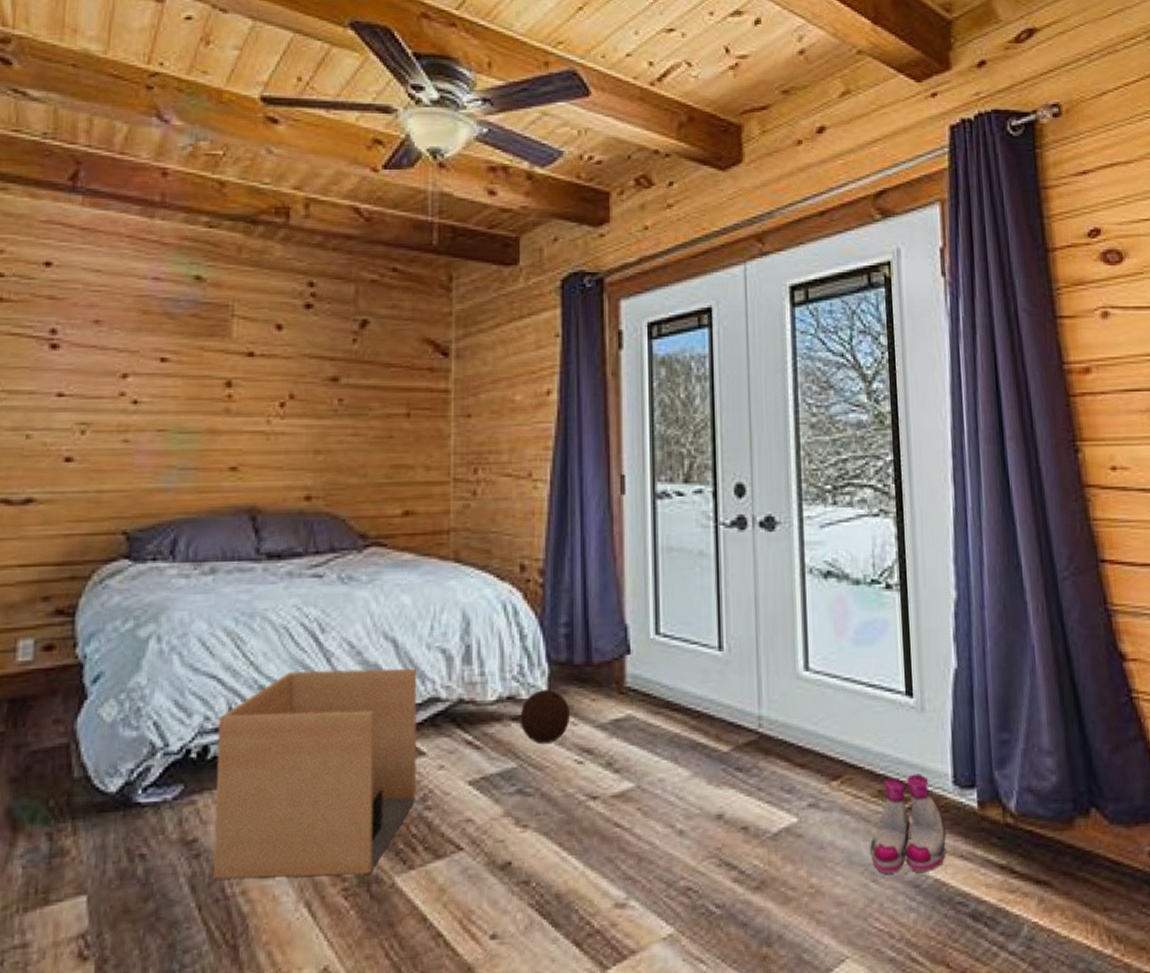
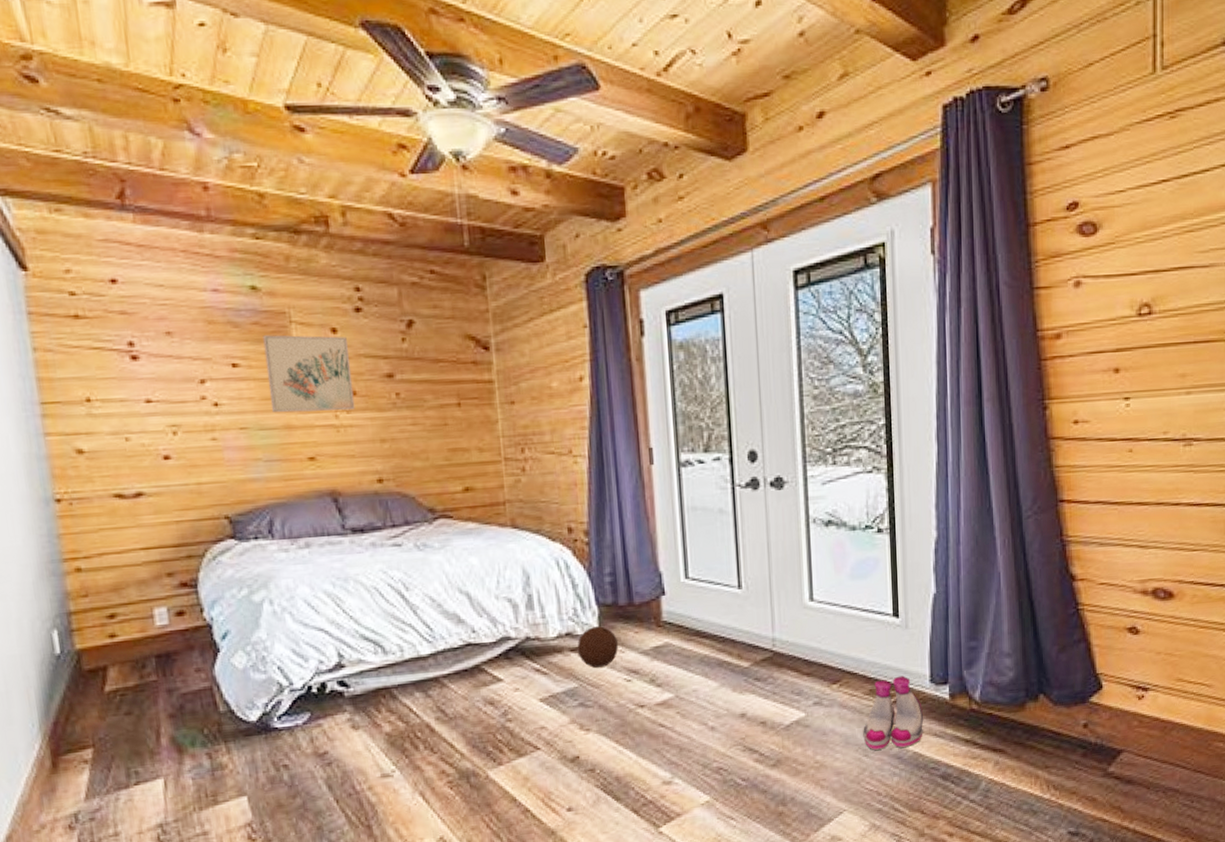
wall art: none [196,329,293,416] -> present [263,335,355,413]
cardboard box: present [213,668,417,879] -> none [330,614,499,780]

